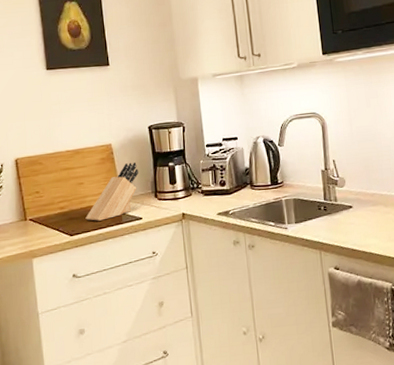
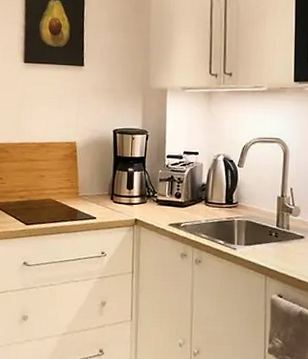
knife block: present [85,163,138,221] -> none [42,163,98,215]

